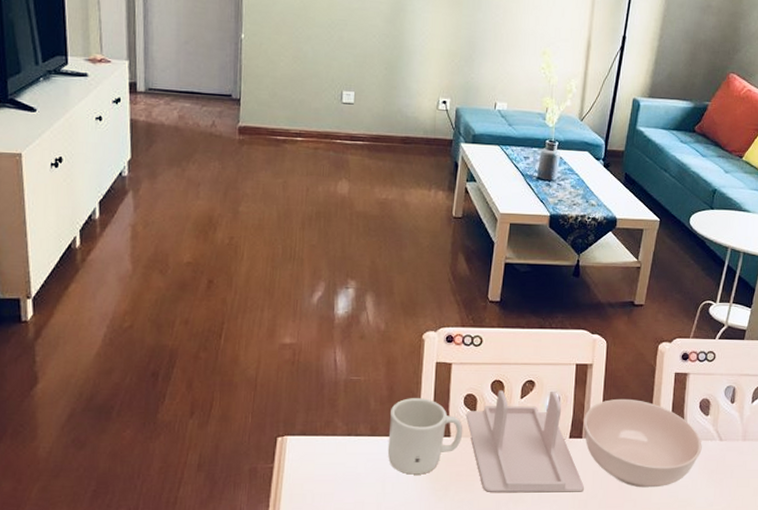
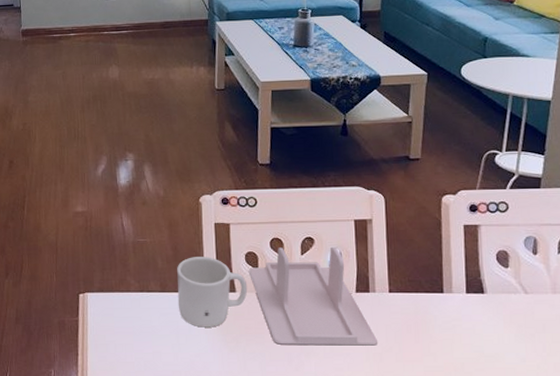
bowl: present [583,398,702,488] -> none [369,252,505,342]

